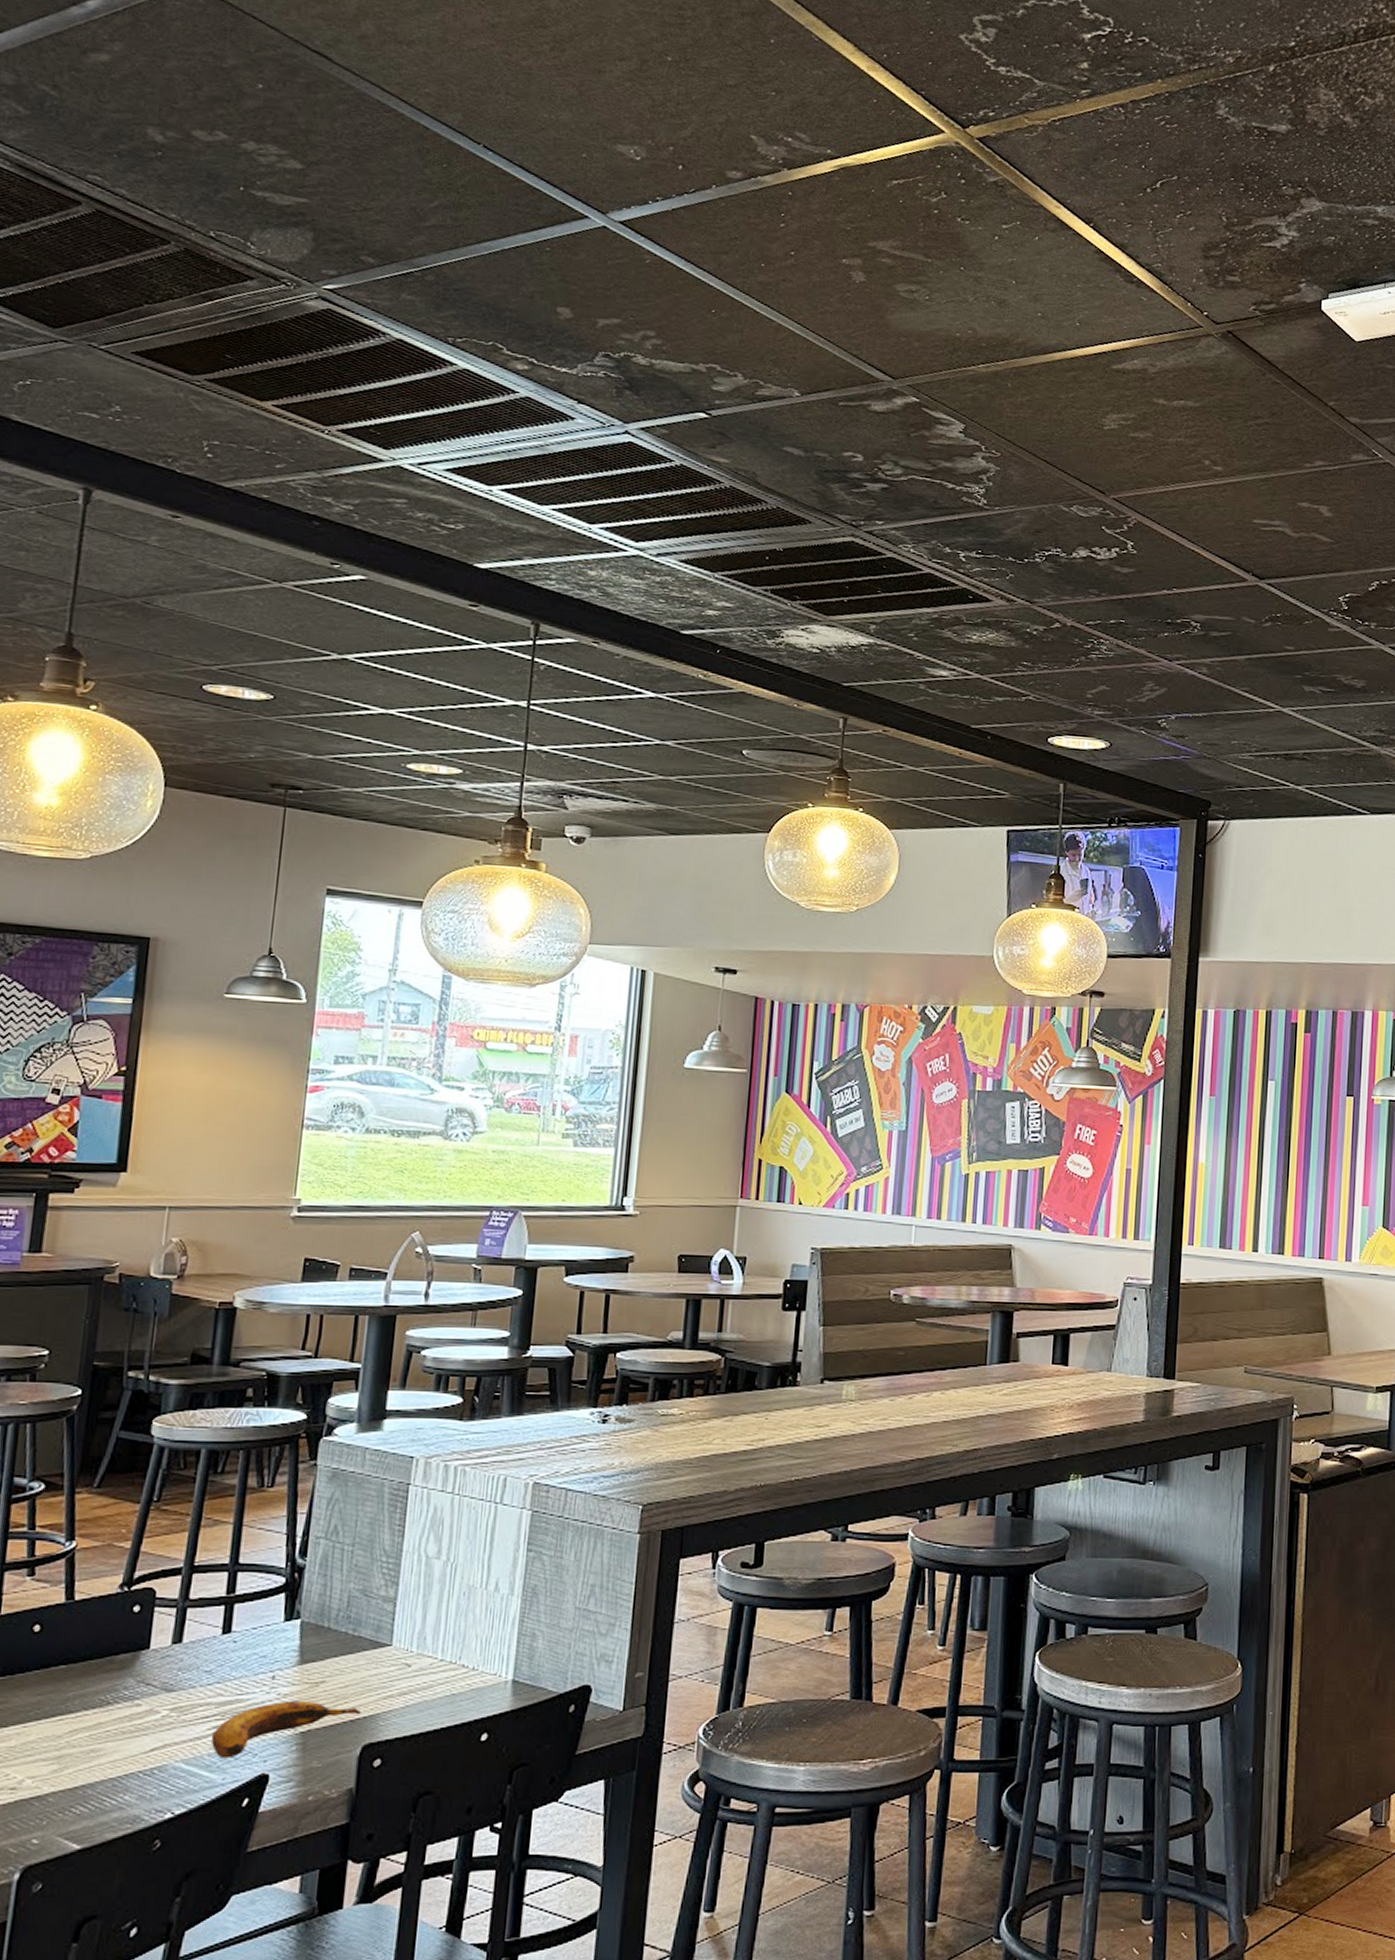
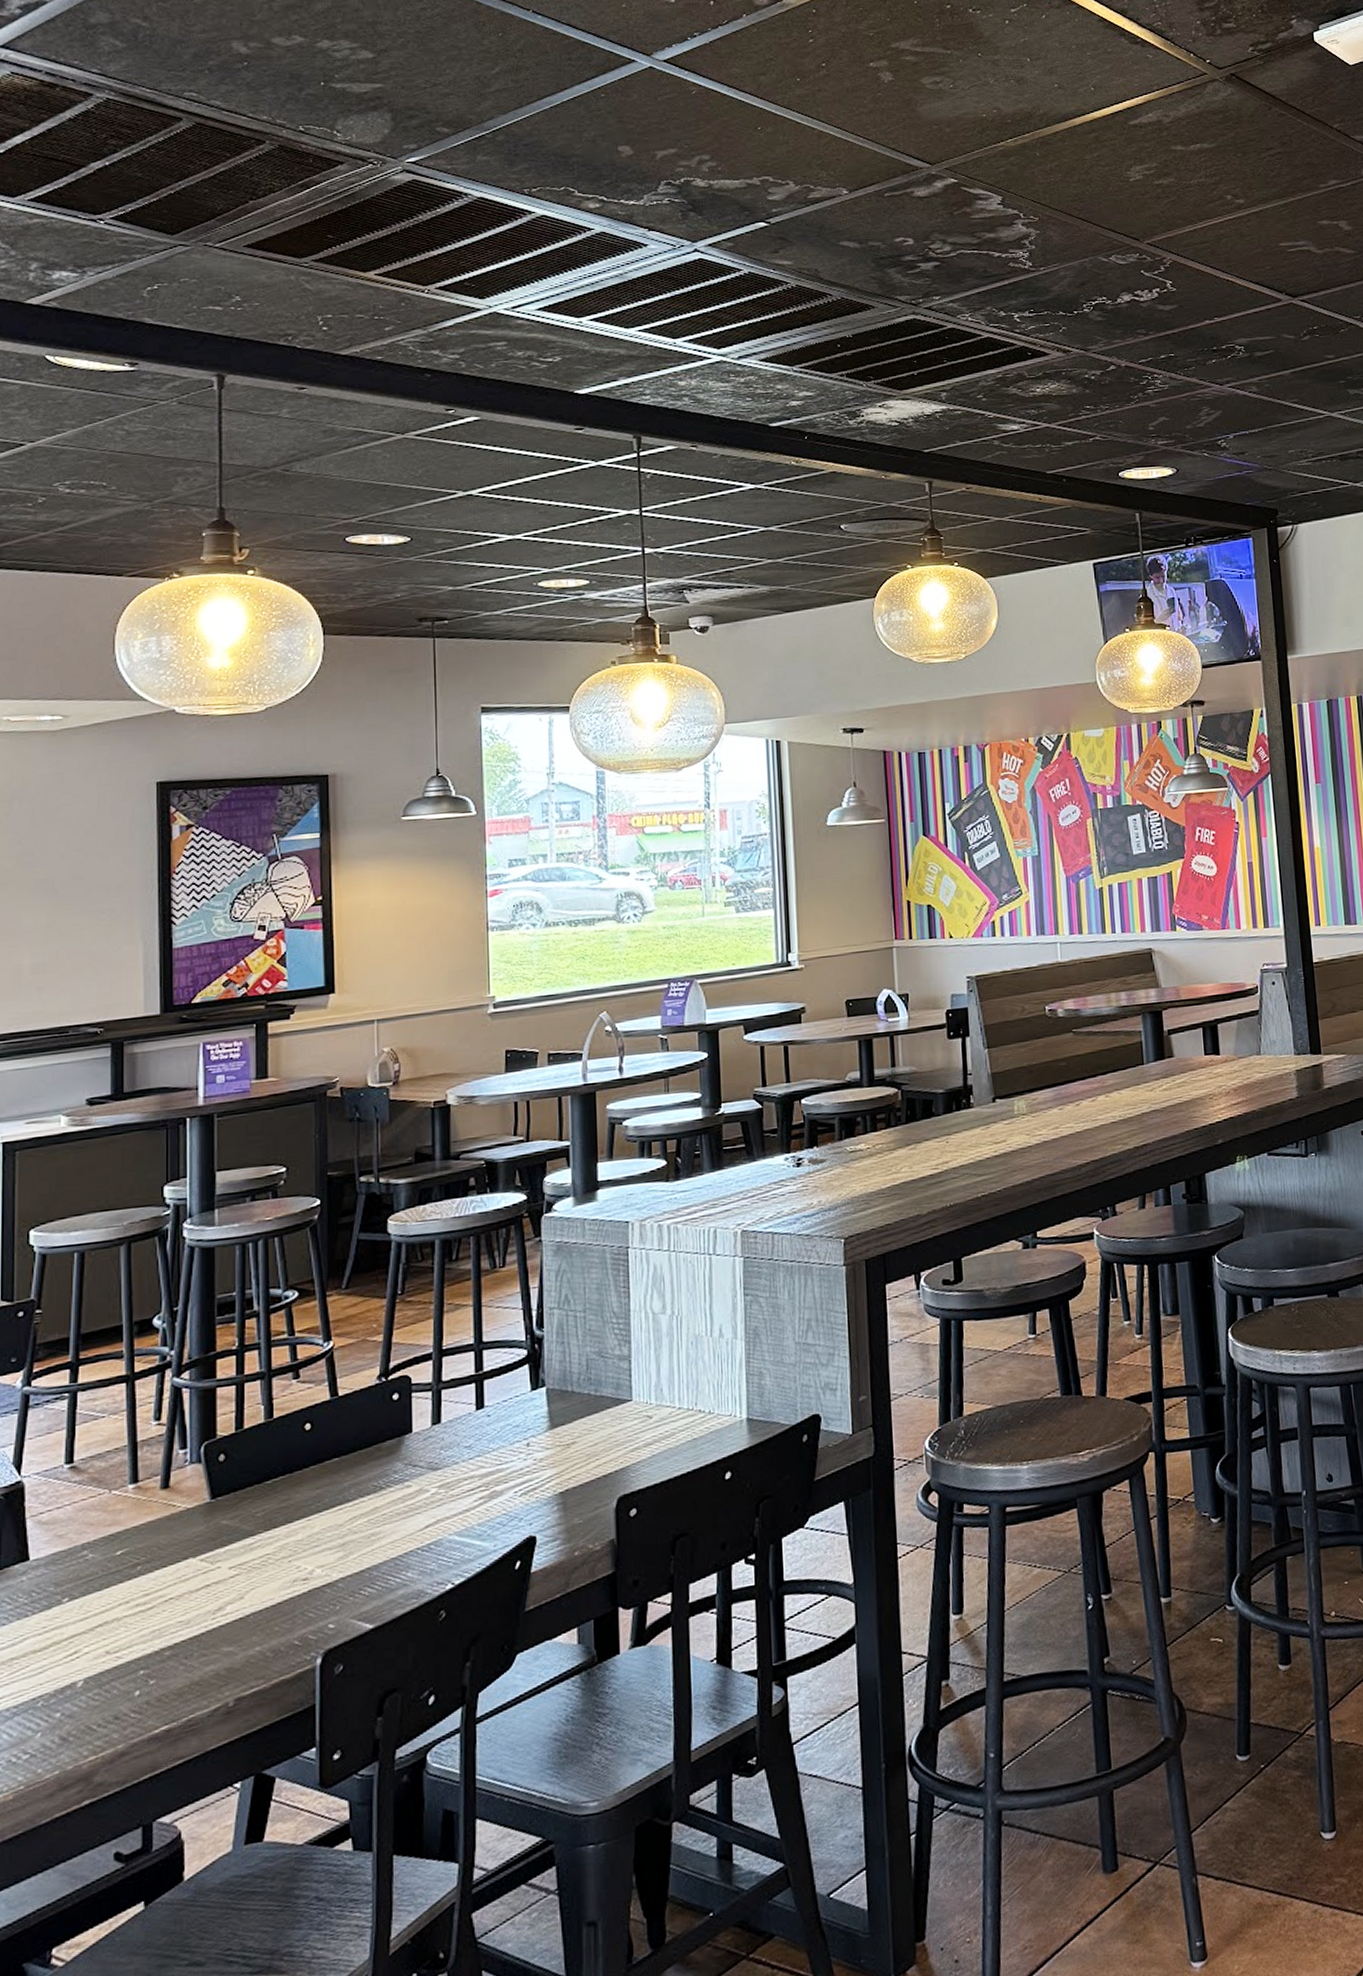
banana: present [211,1700,361,1759] -> none [479,1462,612,1527]

